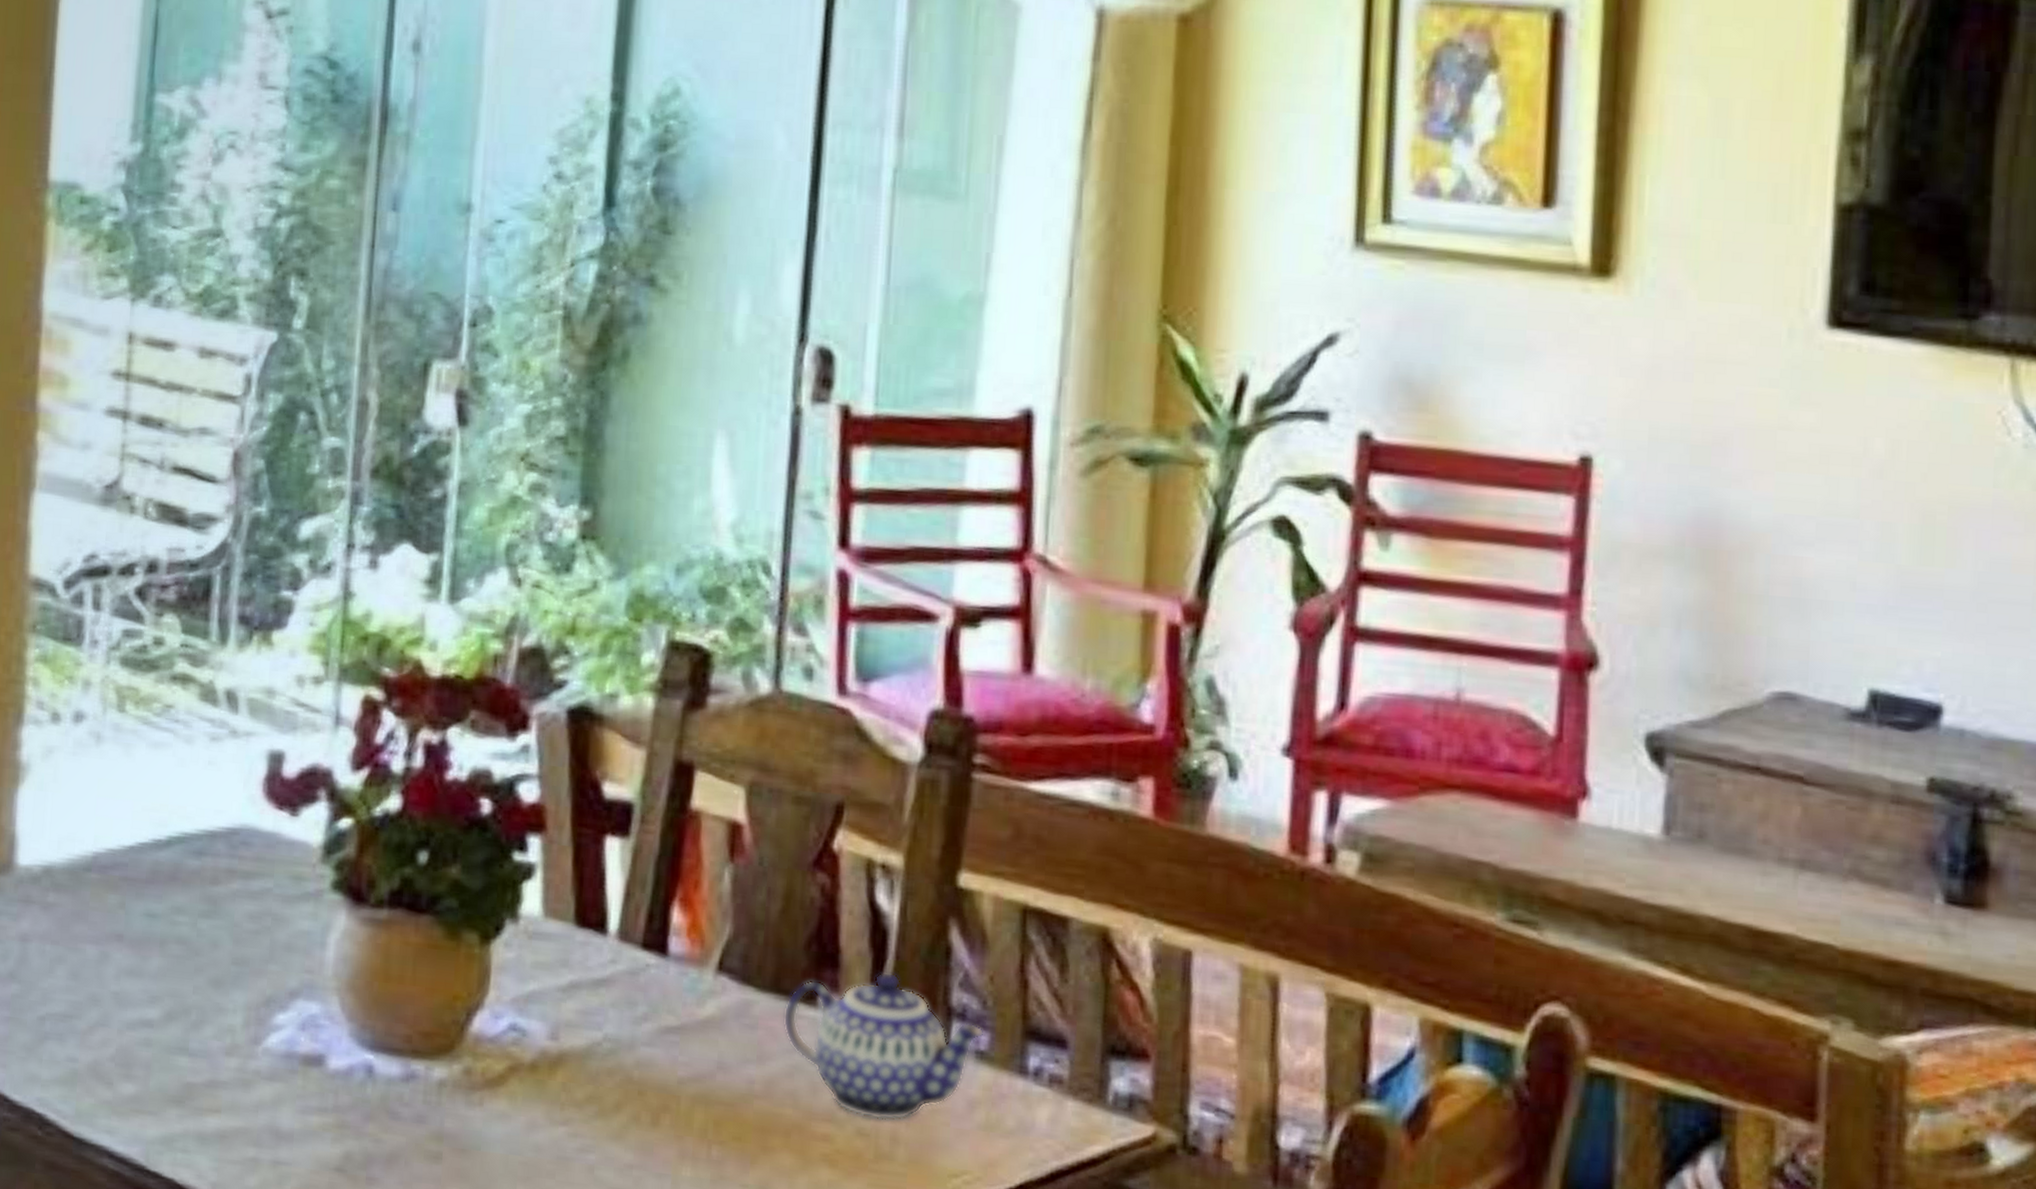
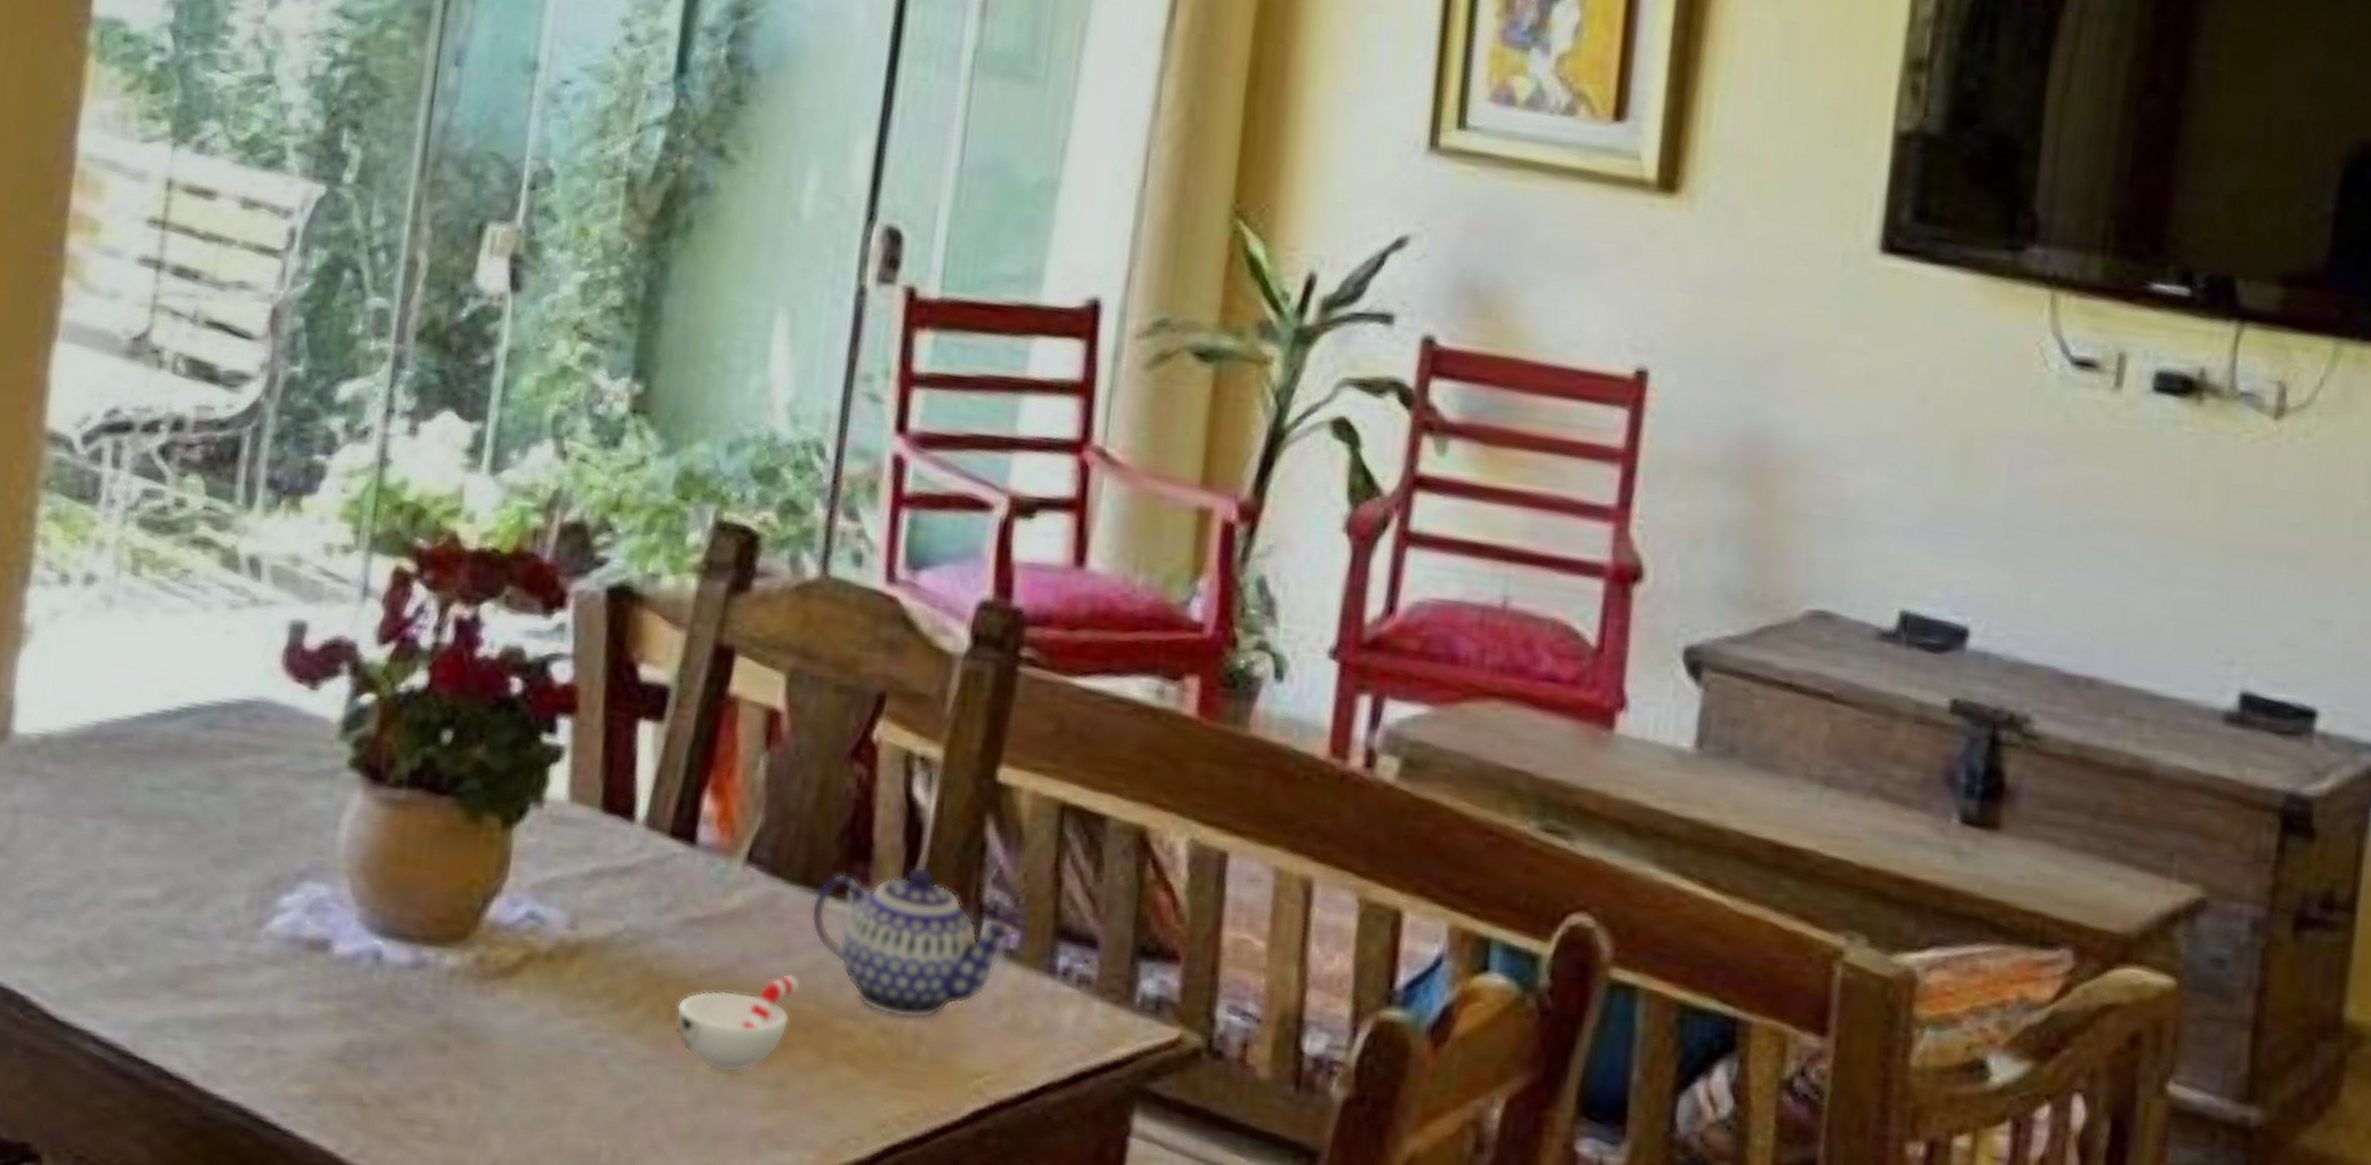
cup: none [658,1078,778,1176] -> present [675,973,801,1073]

